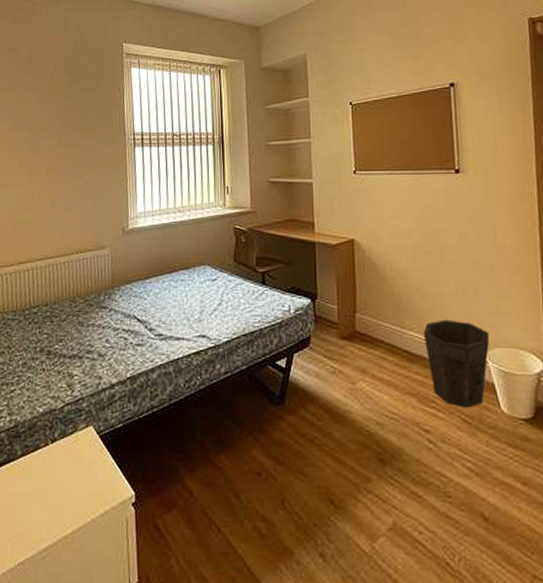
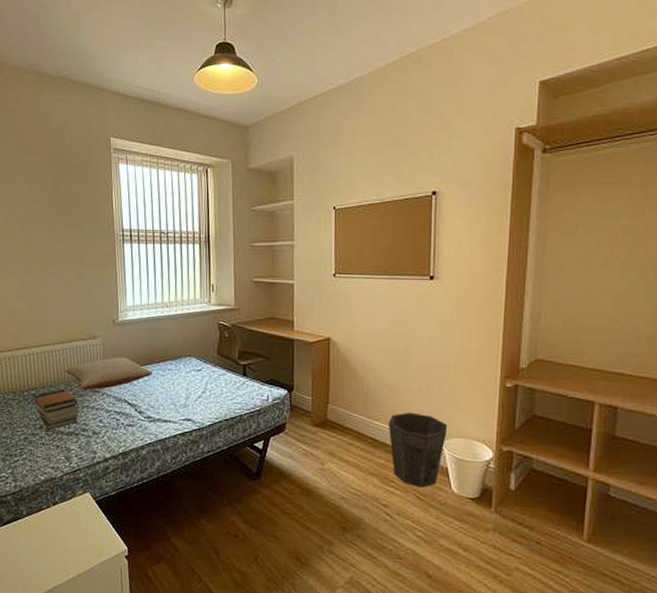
book stack: none [34,306,84,353] -> present [33,389,79,430]
pillow: none [70,268,165,305] -> present [65,357,153,390]

